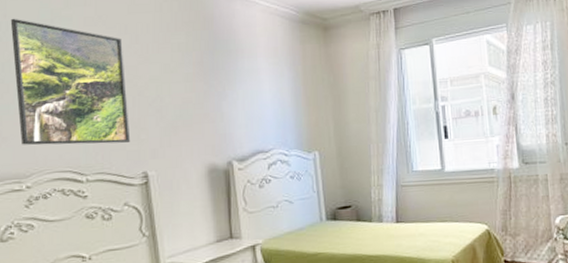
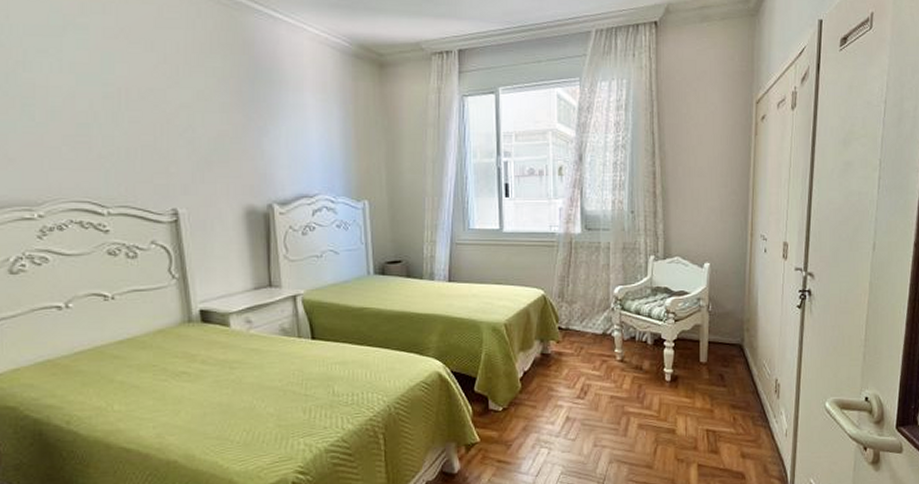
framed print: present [10,18,131,145] -> none [14,21,158,175]

